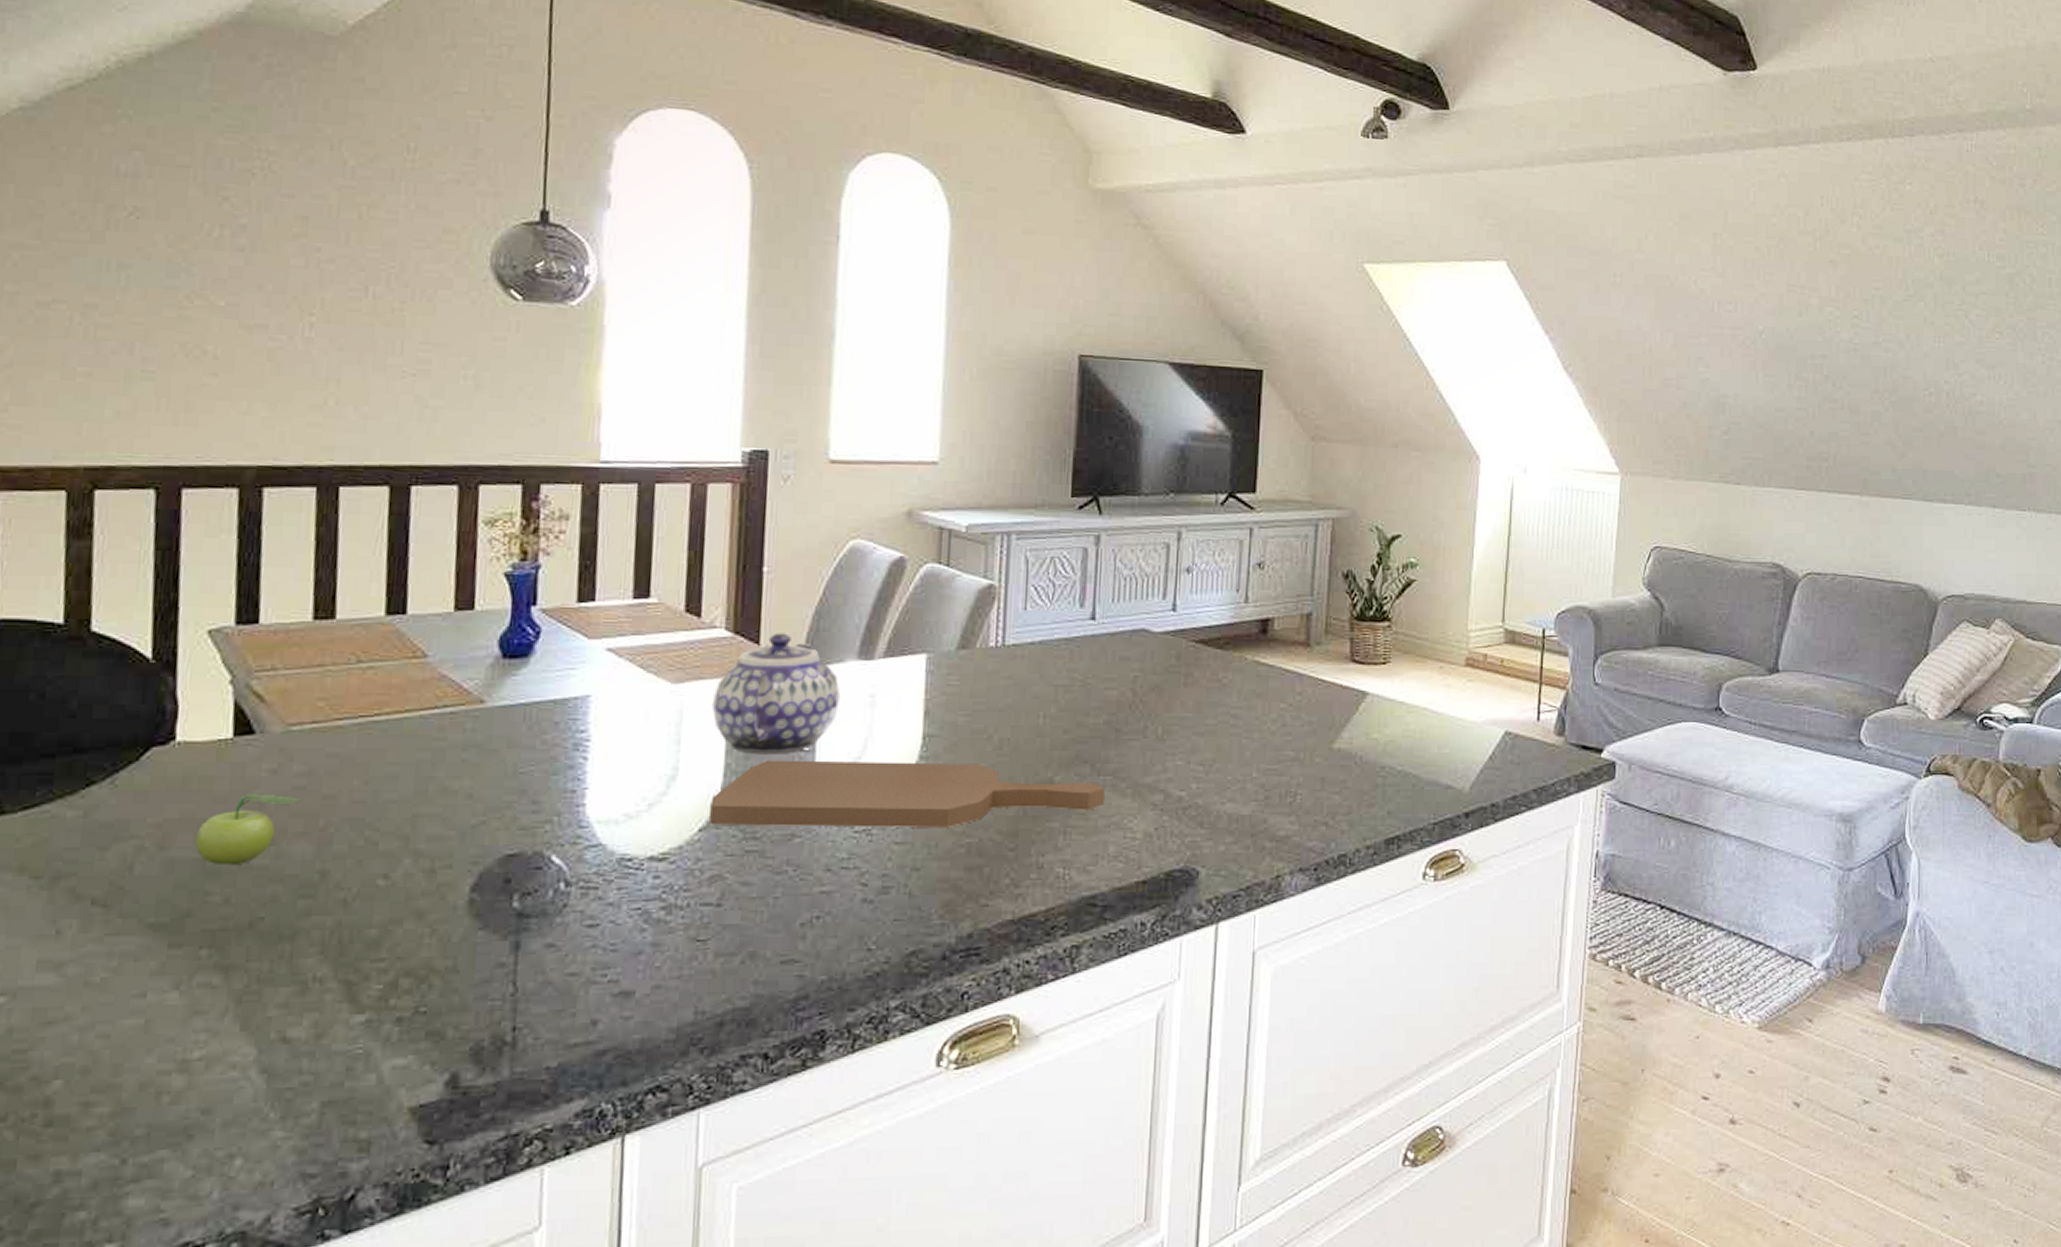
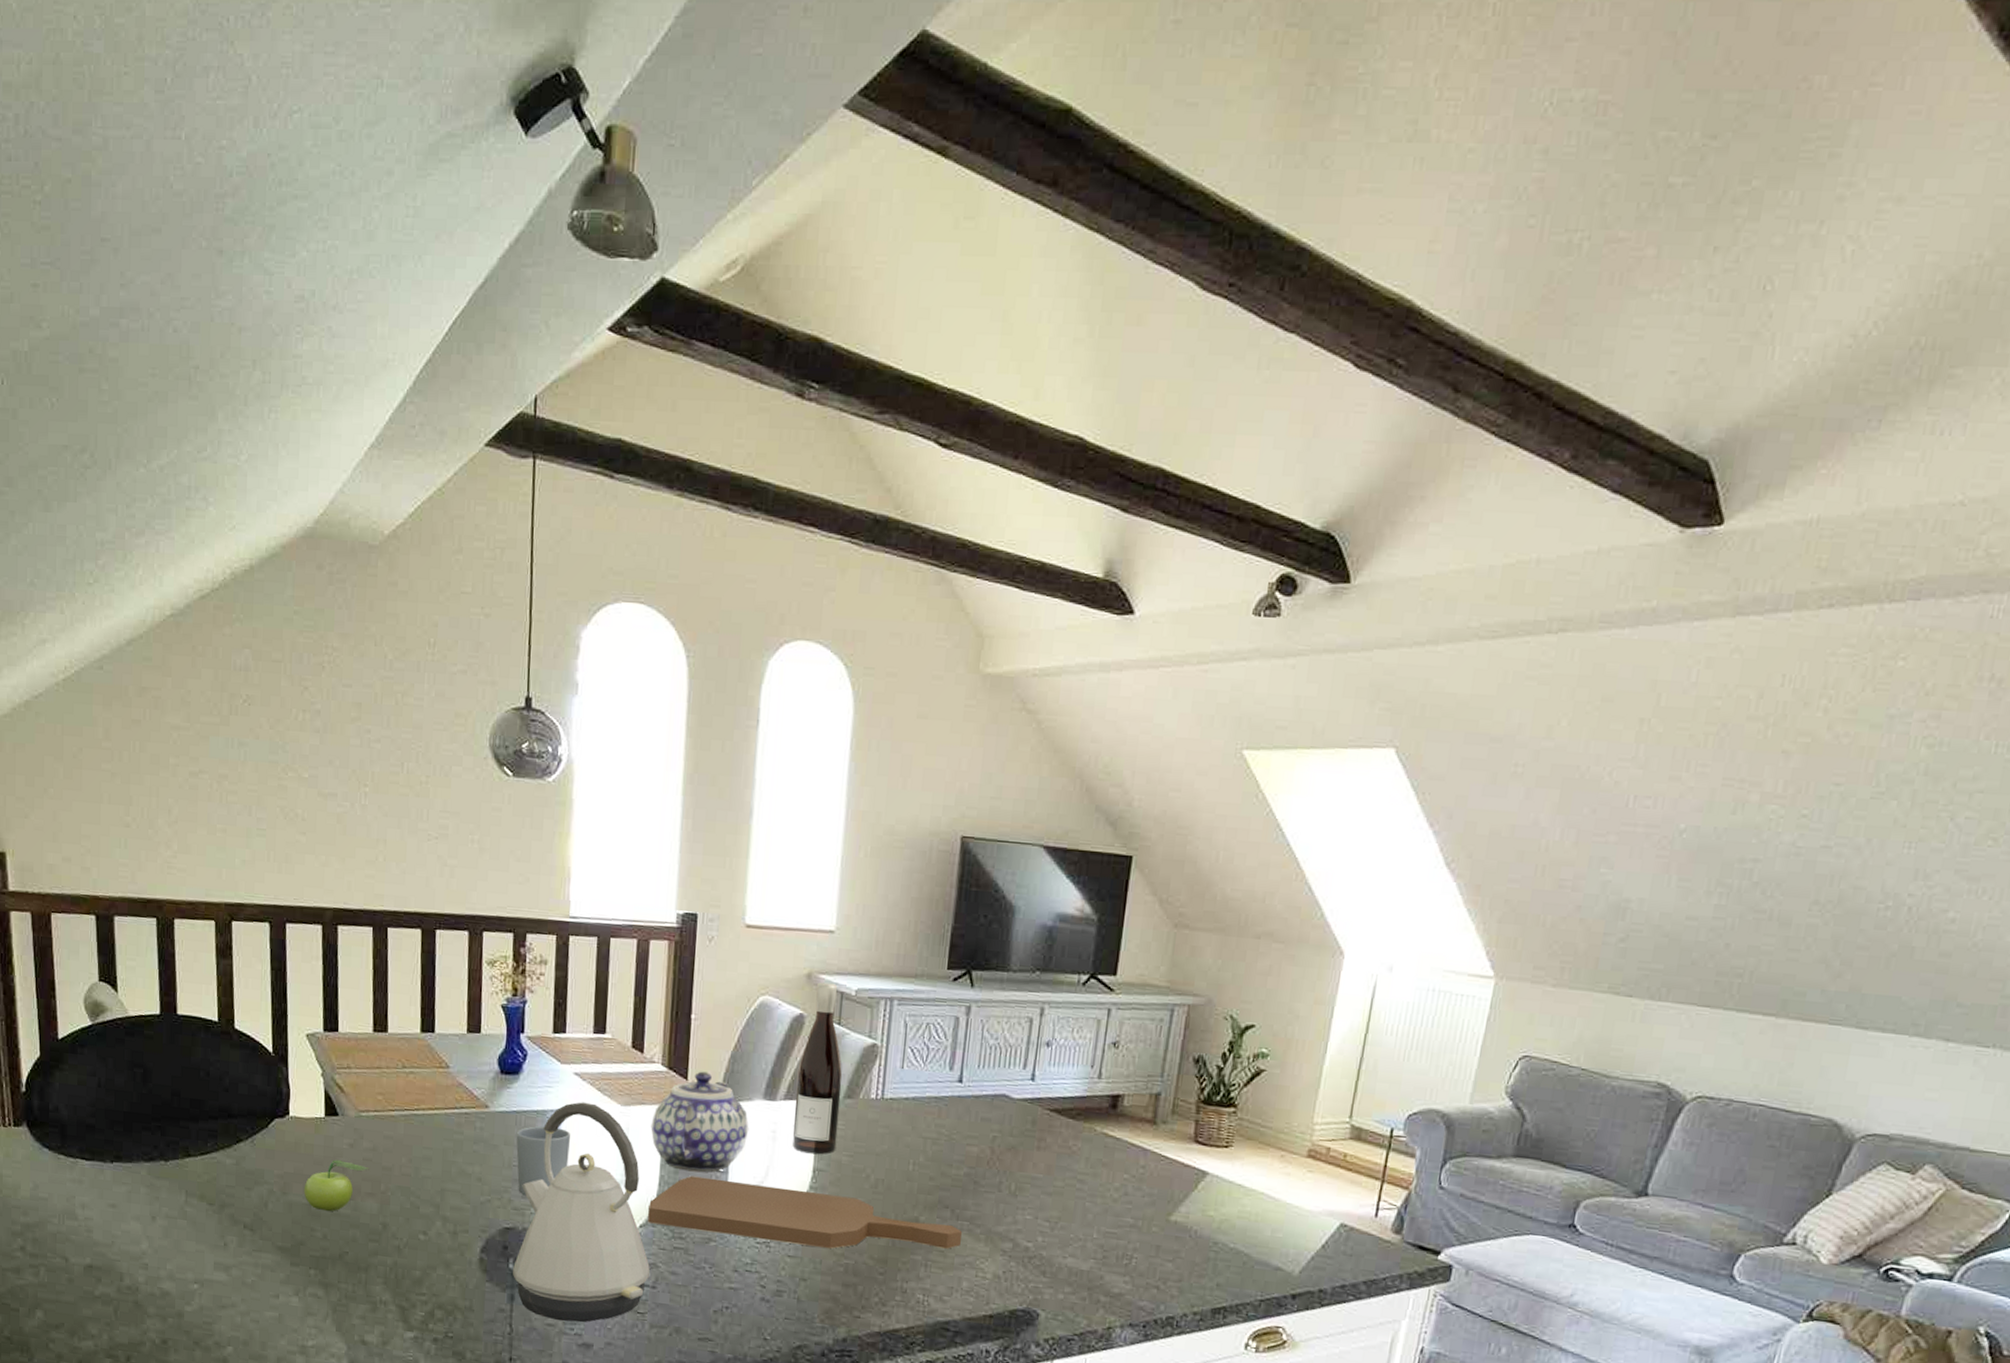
kettle: none [518,684,713,967] -> present [513,1102,650,1322]
mug: none [524,718,601,810] -> present [516,1126,570,1196]
bottle: none [896,520,955,718] -> present [792,982,843,1155]

